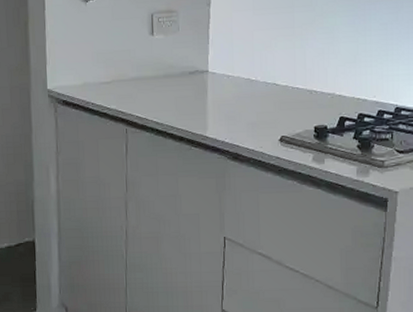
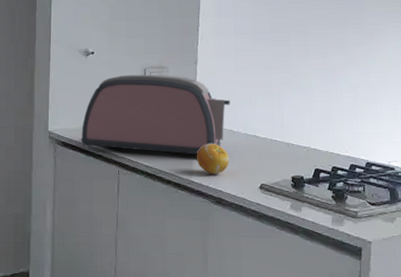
toaster: none [84,20,248,108] -> present [81,74,230,155]
fruit: none [210,94,247,128] -> present [196,144,230,174]

